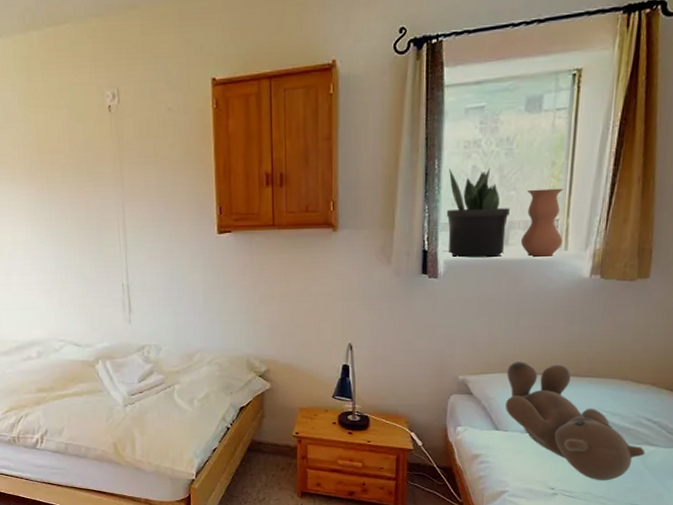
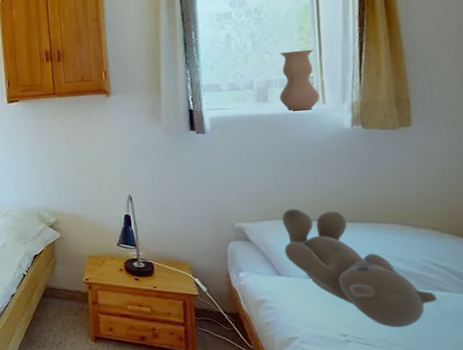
planter: present [446,169,510,259] -> none [205,36,266,115]

